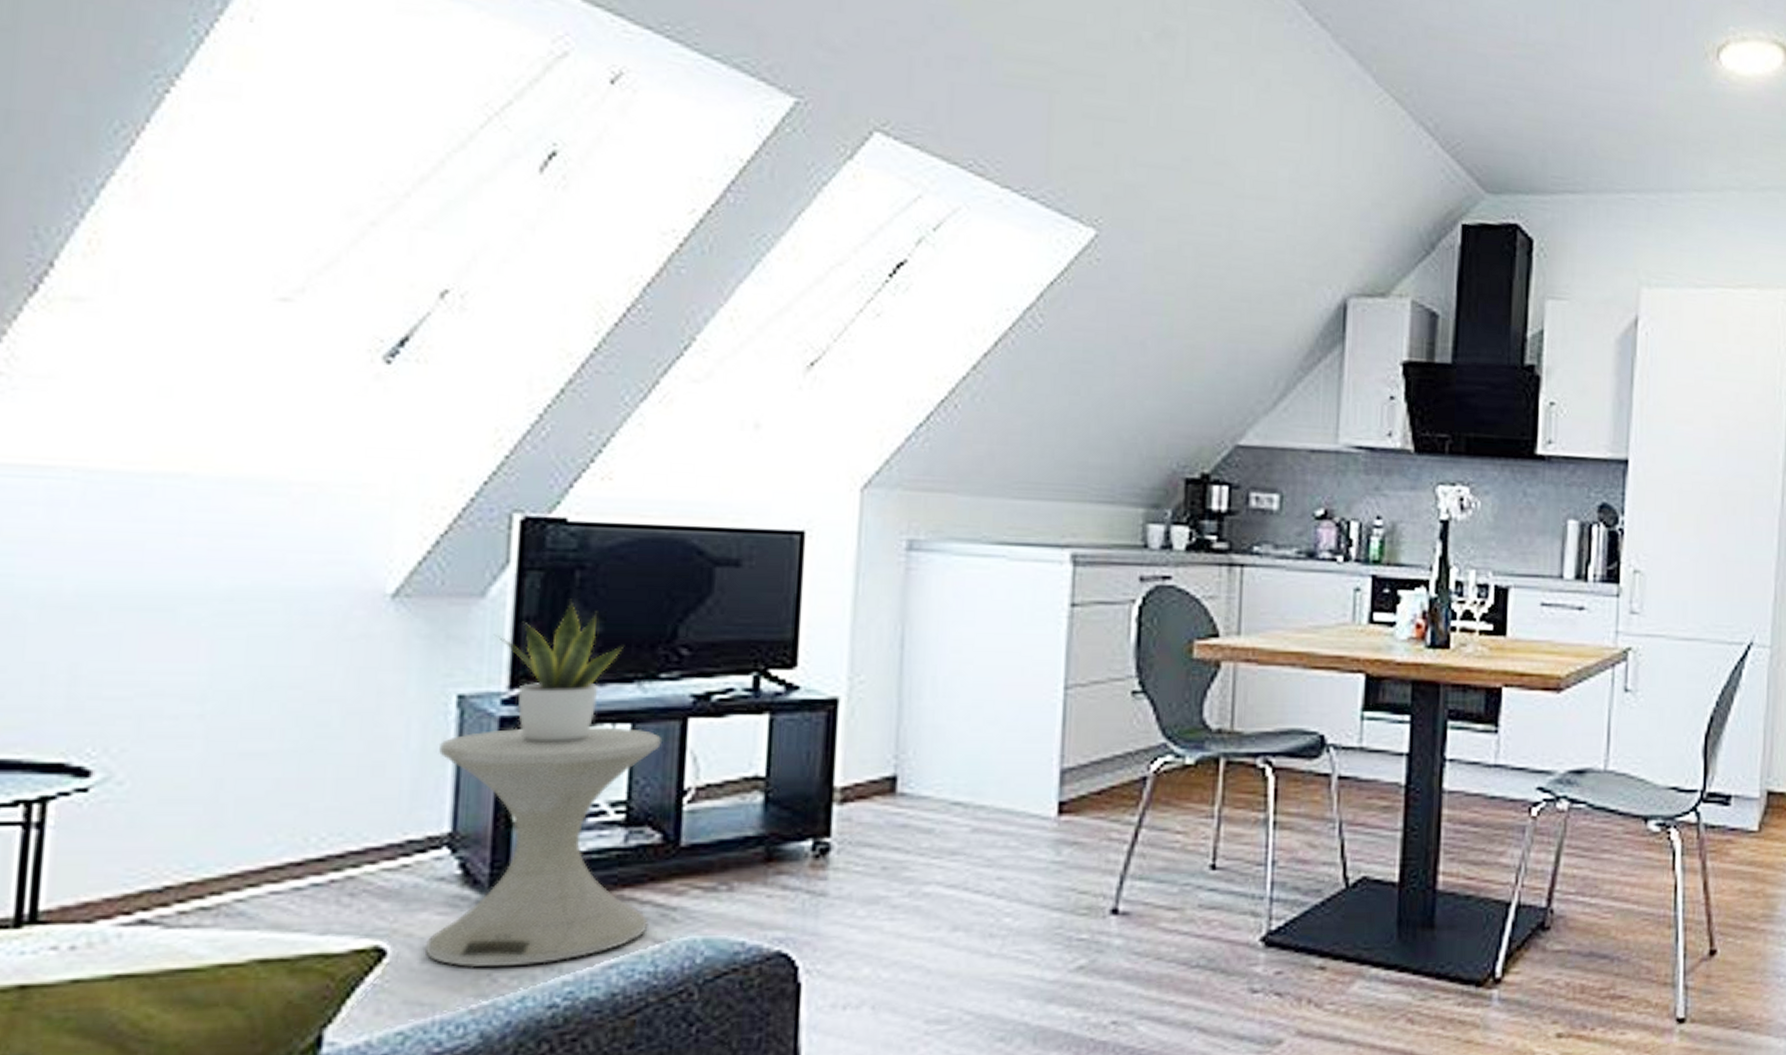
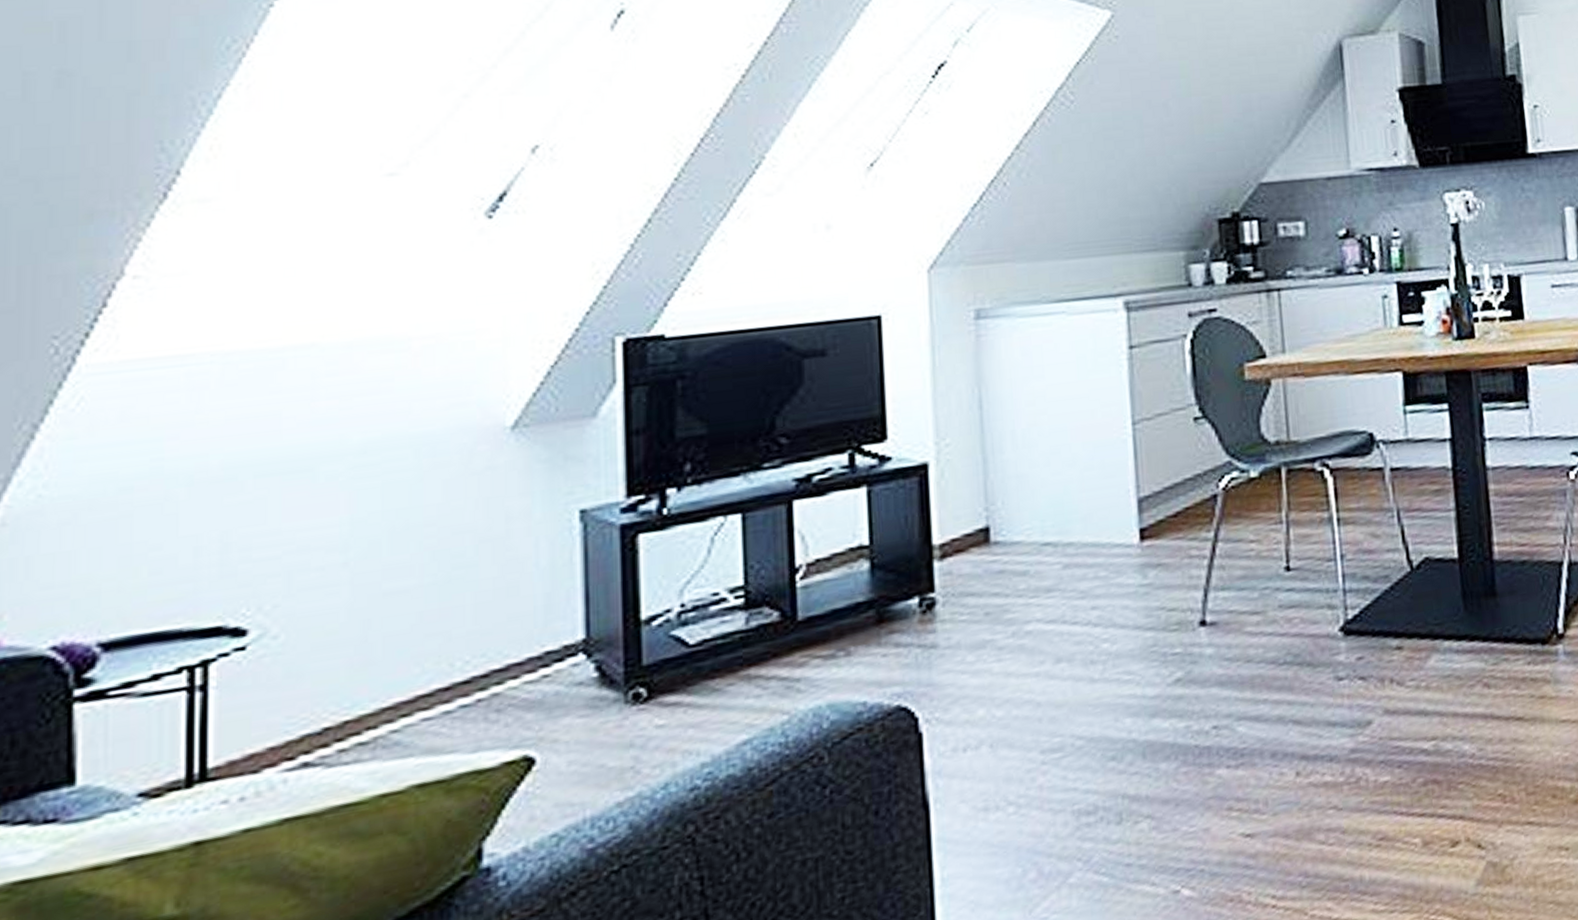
side table: present [424,727,661,968] -> none [567,518,776,764]
potted plant: present [493,599,625,743] -> none [607,407,729,544]

